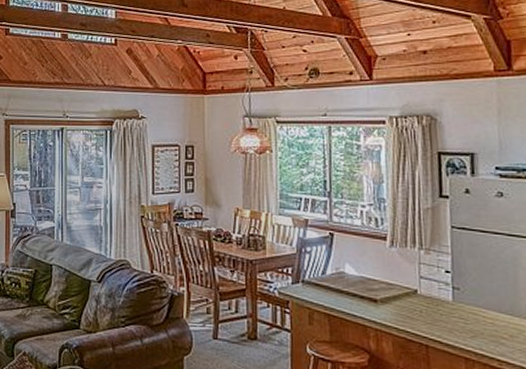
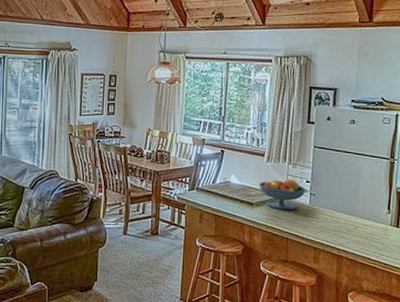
fruit bowl: none [383,267,447,309] -> present [259,178,306,210]

